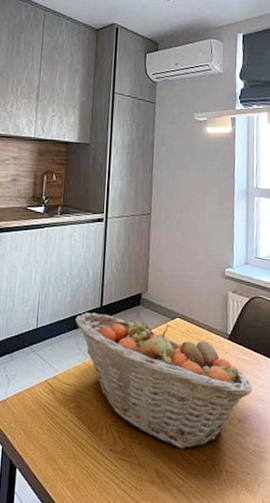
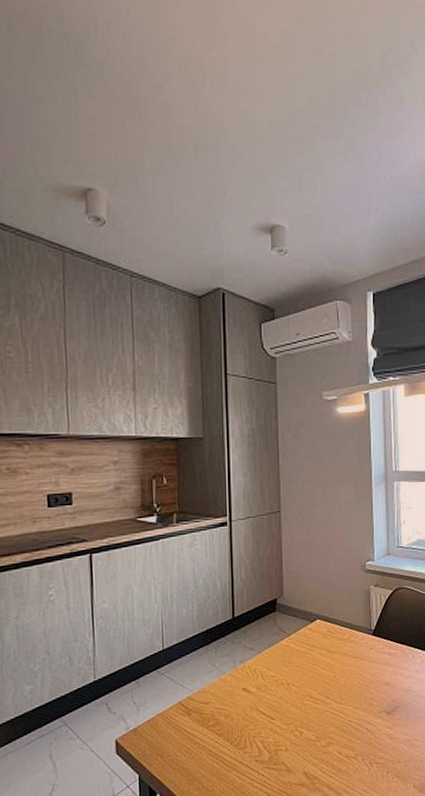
fruit basket: present [75,312,253,449] -> none [206,625,400,749]

